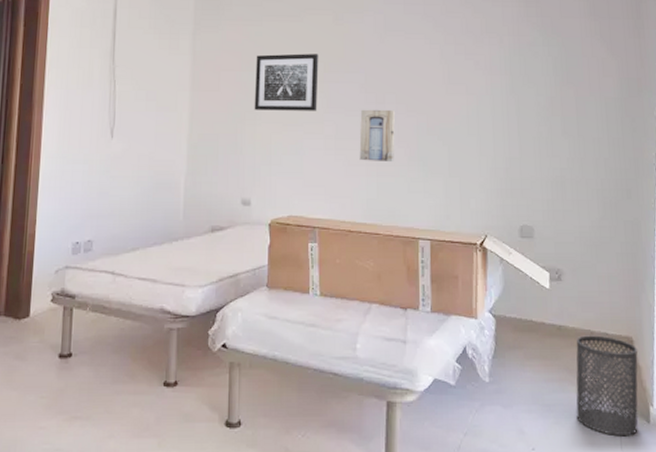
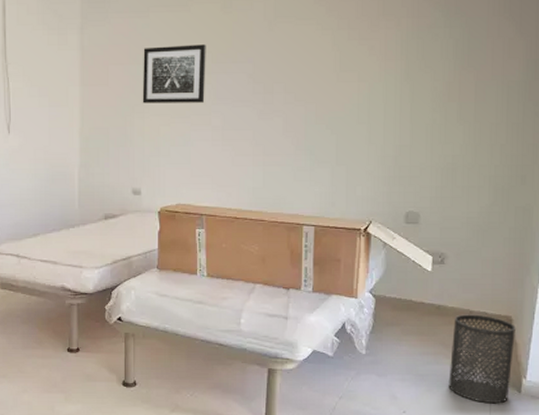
wall art: present [359,109,395,161] -> none [246,99,283,151]

